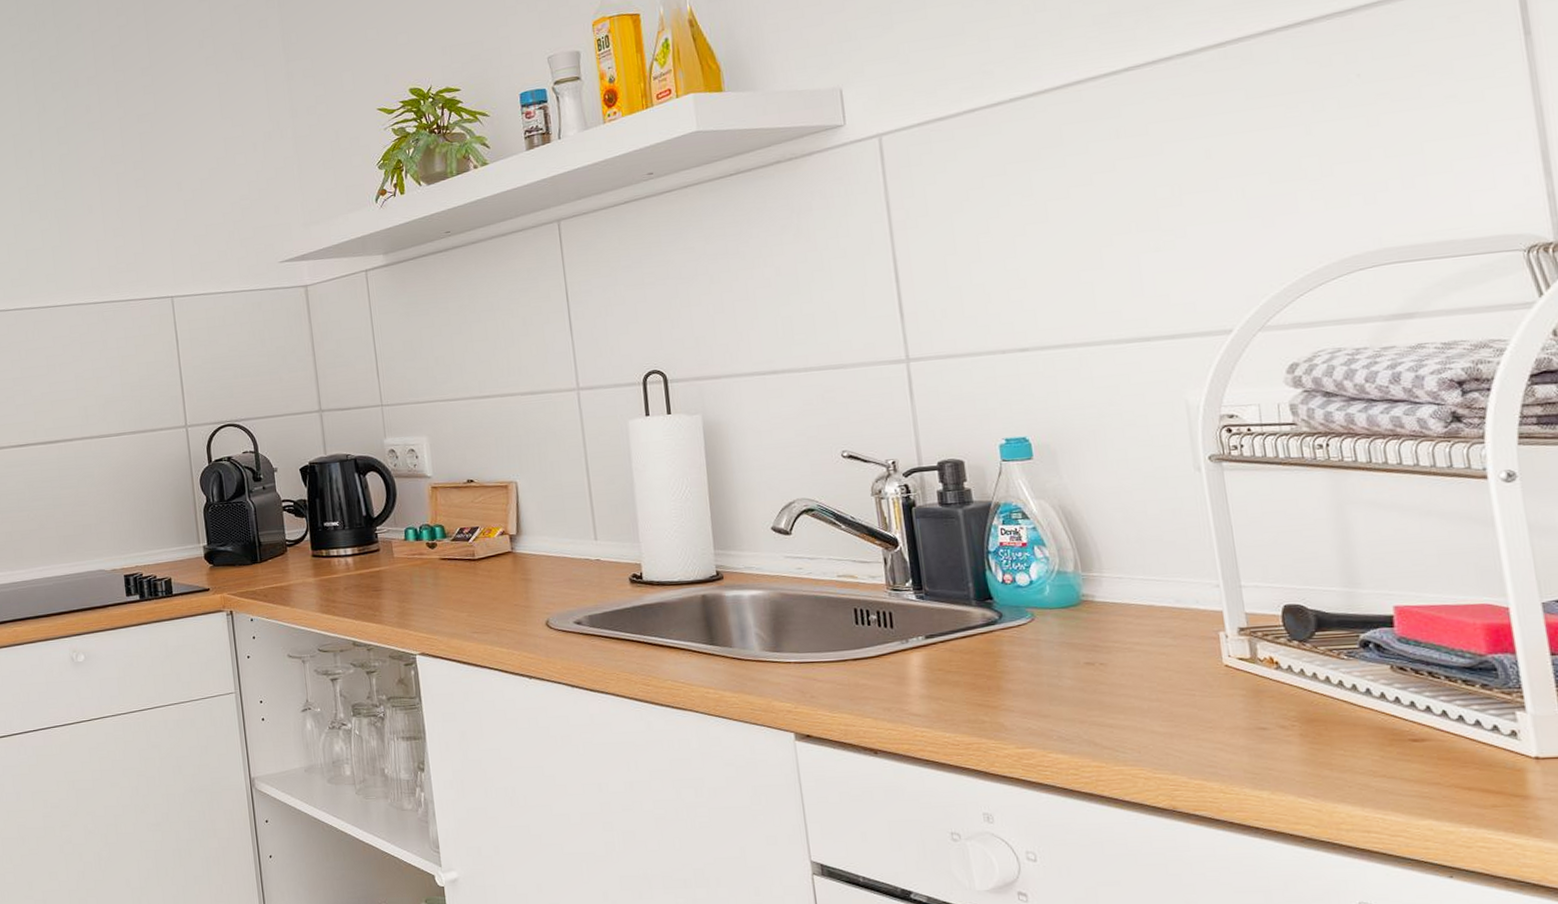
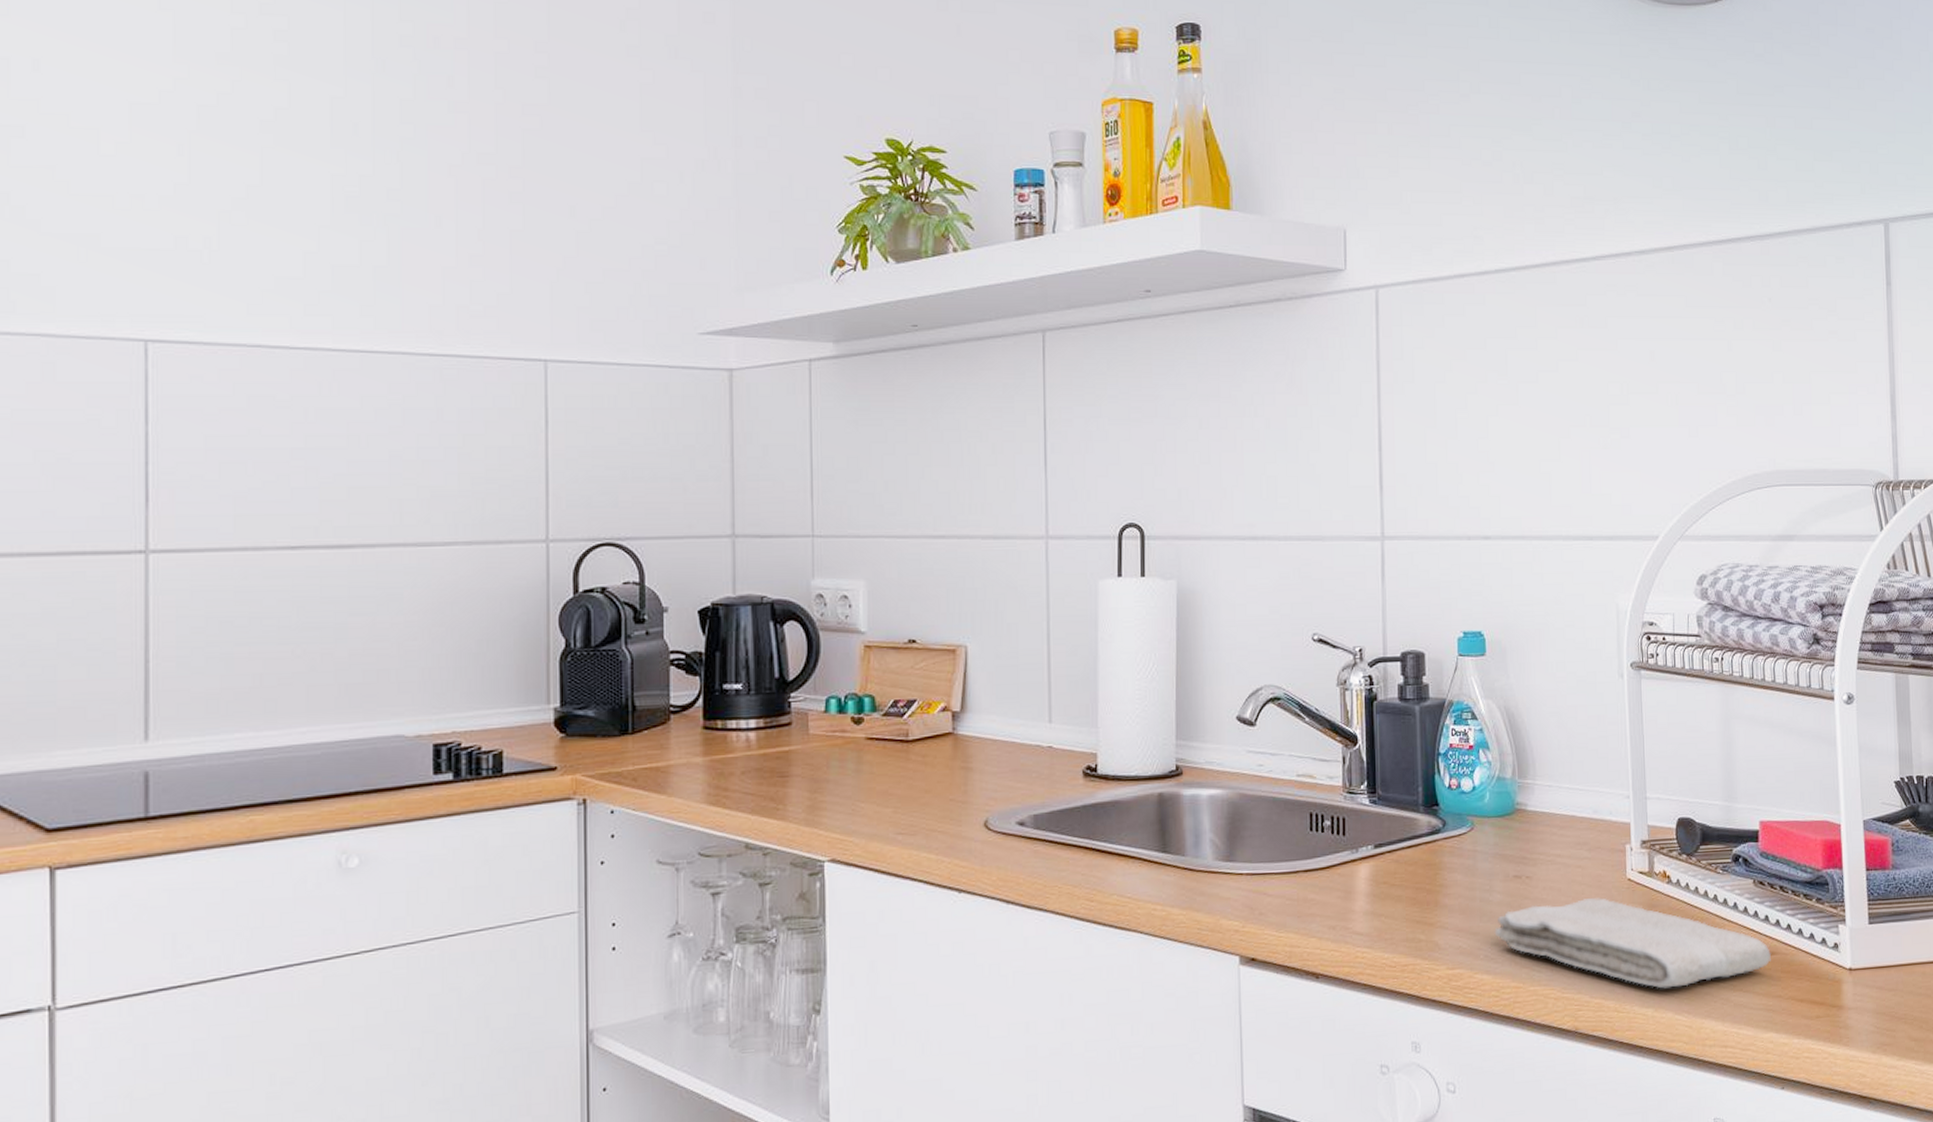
washcloth: none [1067,683,1423,772] -> present [1494,898,1772,989]

